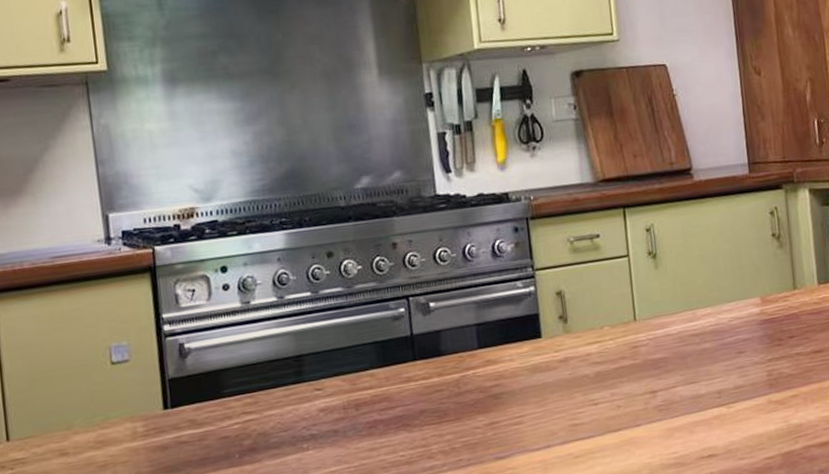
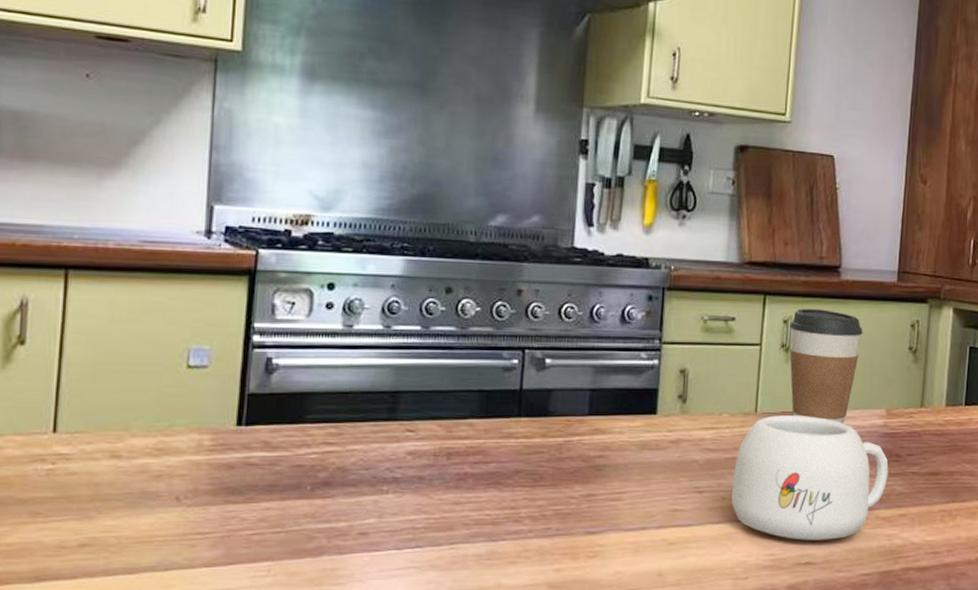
mug: none [623,315,774,436] -> present [731,415,889,540]
coffee cup: none [653,212,725,319] -> present [789,308,863,424]

